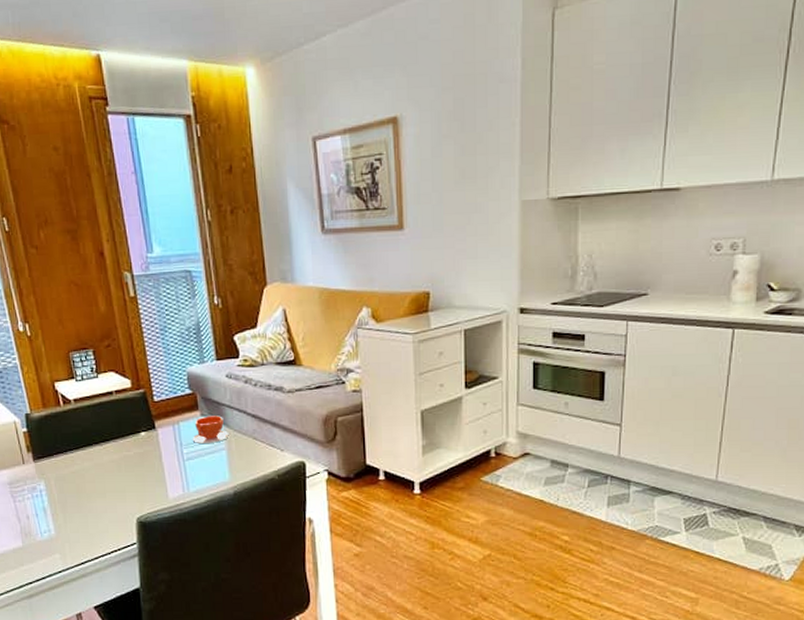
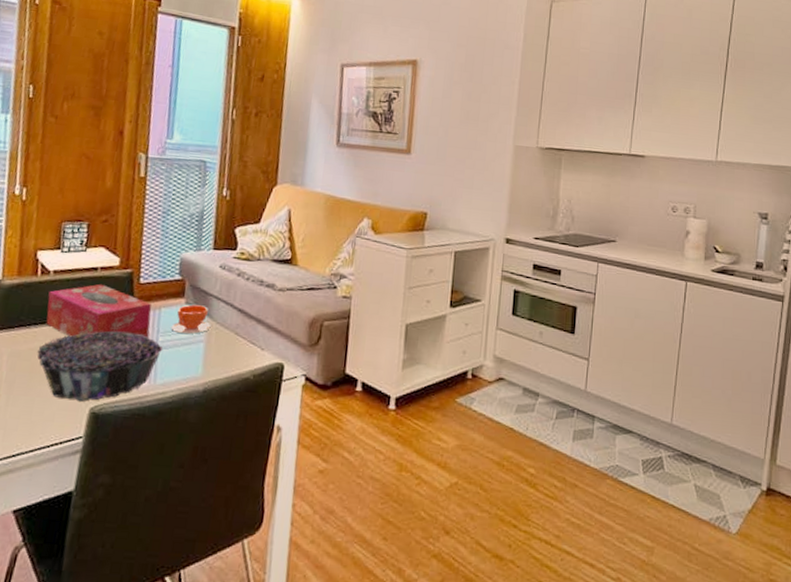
tissue box: none [75,406,174,458] -> present [46,283,152,338]
decorative bowl: none [79,448,190,513] -> present [37,330,163,402]

